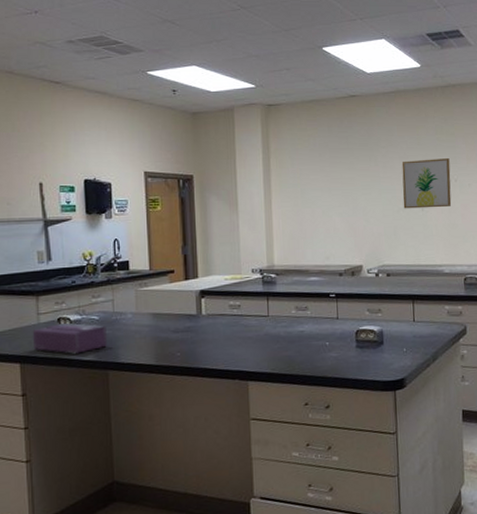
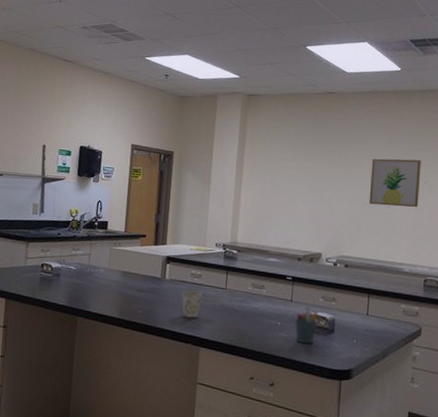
tissue box: present [32,322,107,354] -> none [18,268,81,298]
mug: none [221,322,245,353] -> present [181,290,203,319]
pen holder: none [343,321,366,360] -> present [295,306,318,344]

